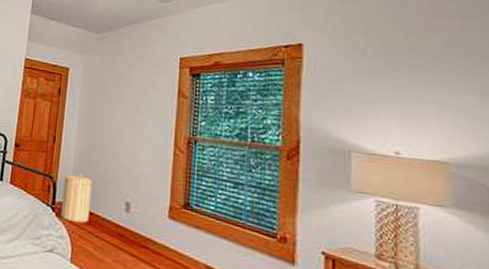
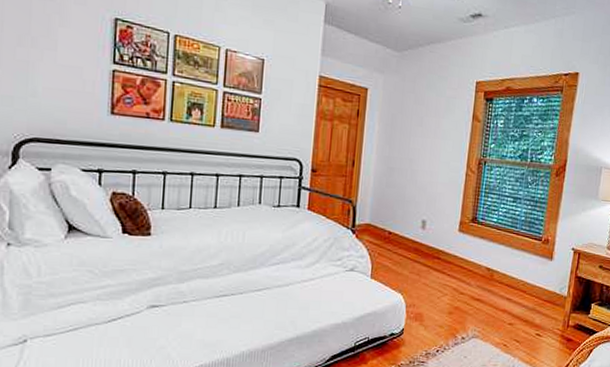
laundry hamper: present [60,171,93,223] -> none [361,194,392,242]

